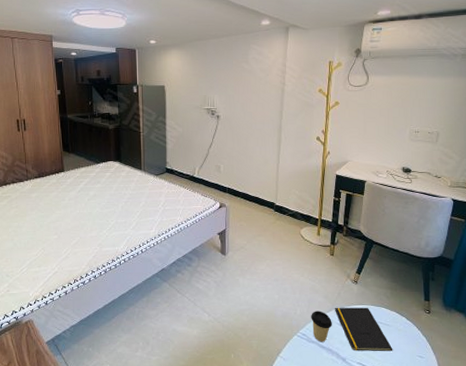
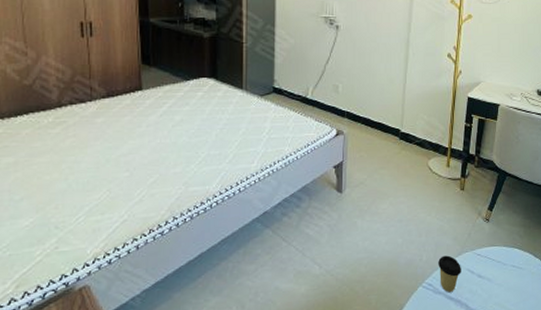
notepad: present [335,307,393,352] -> none [465,249,526,301]

